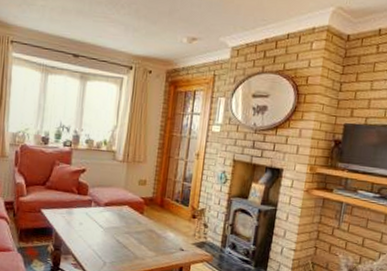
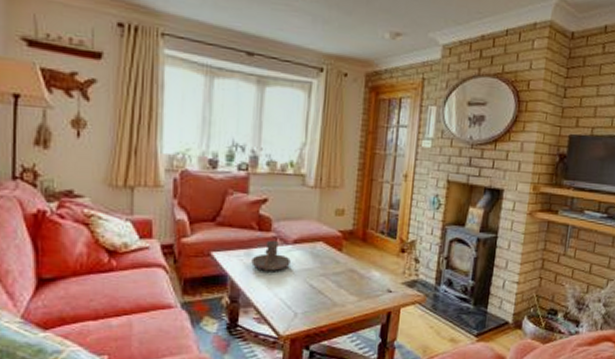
candle holder: none [71,202,102,228] -> present [251,240,291,272]

